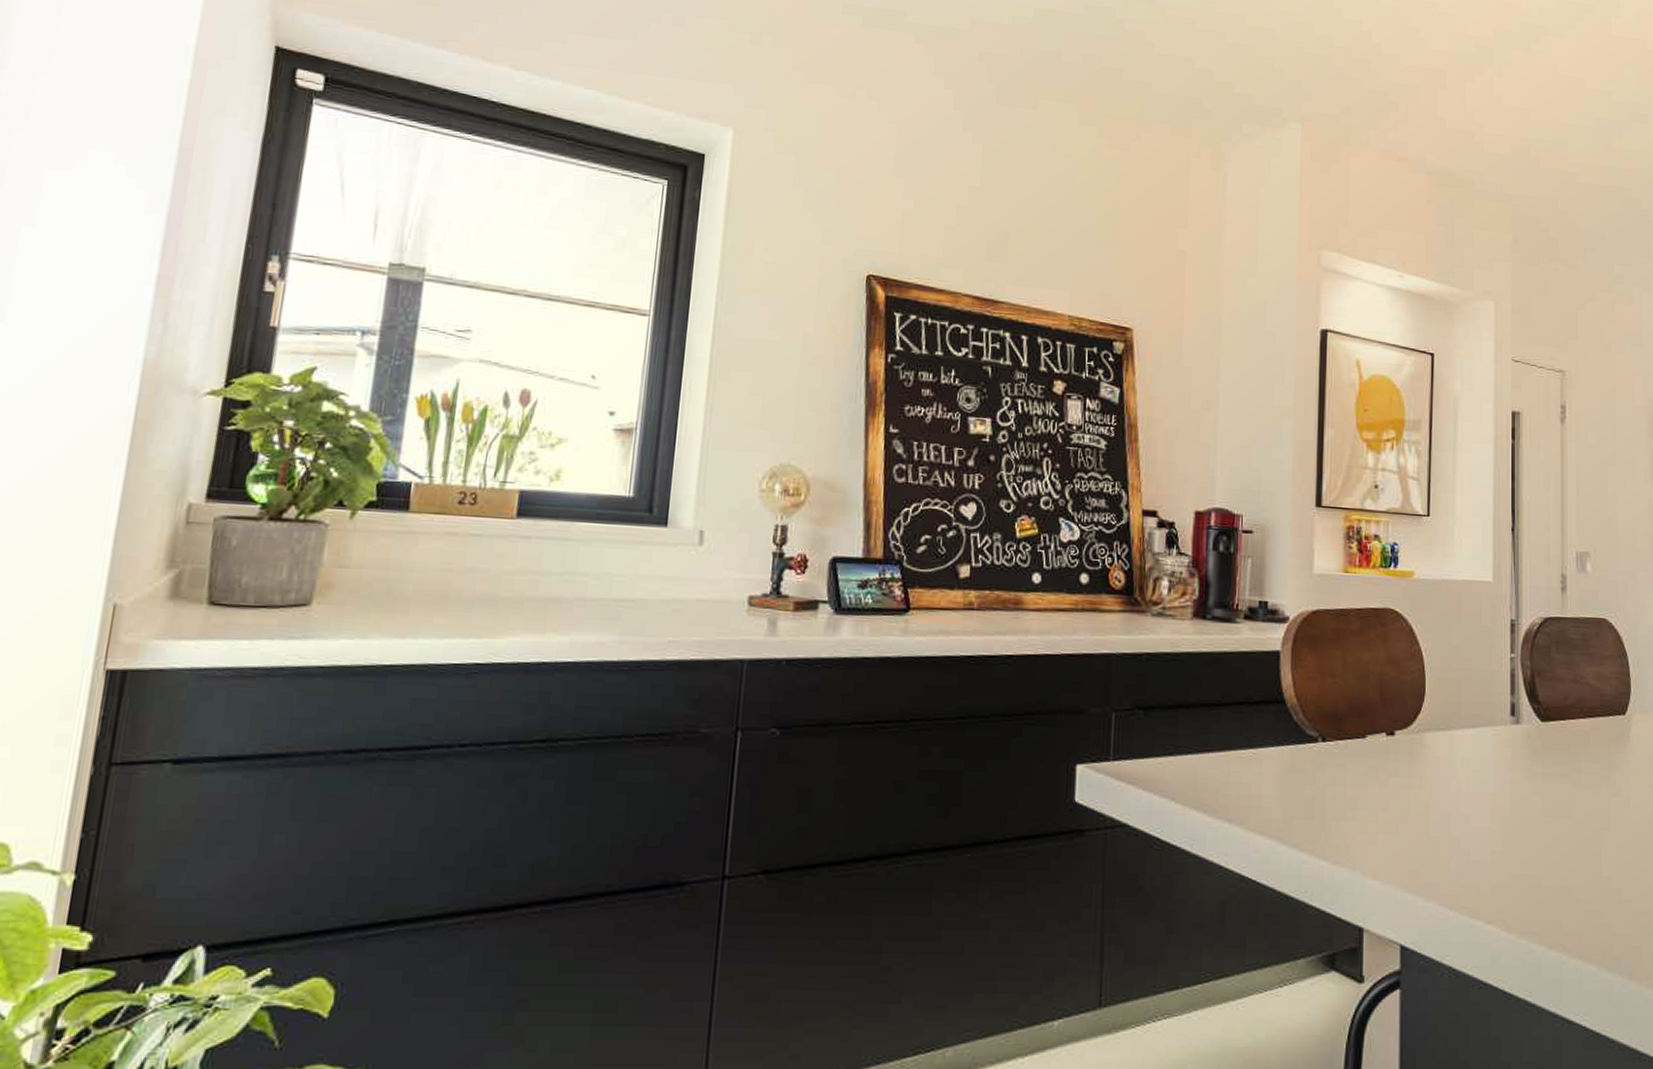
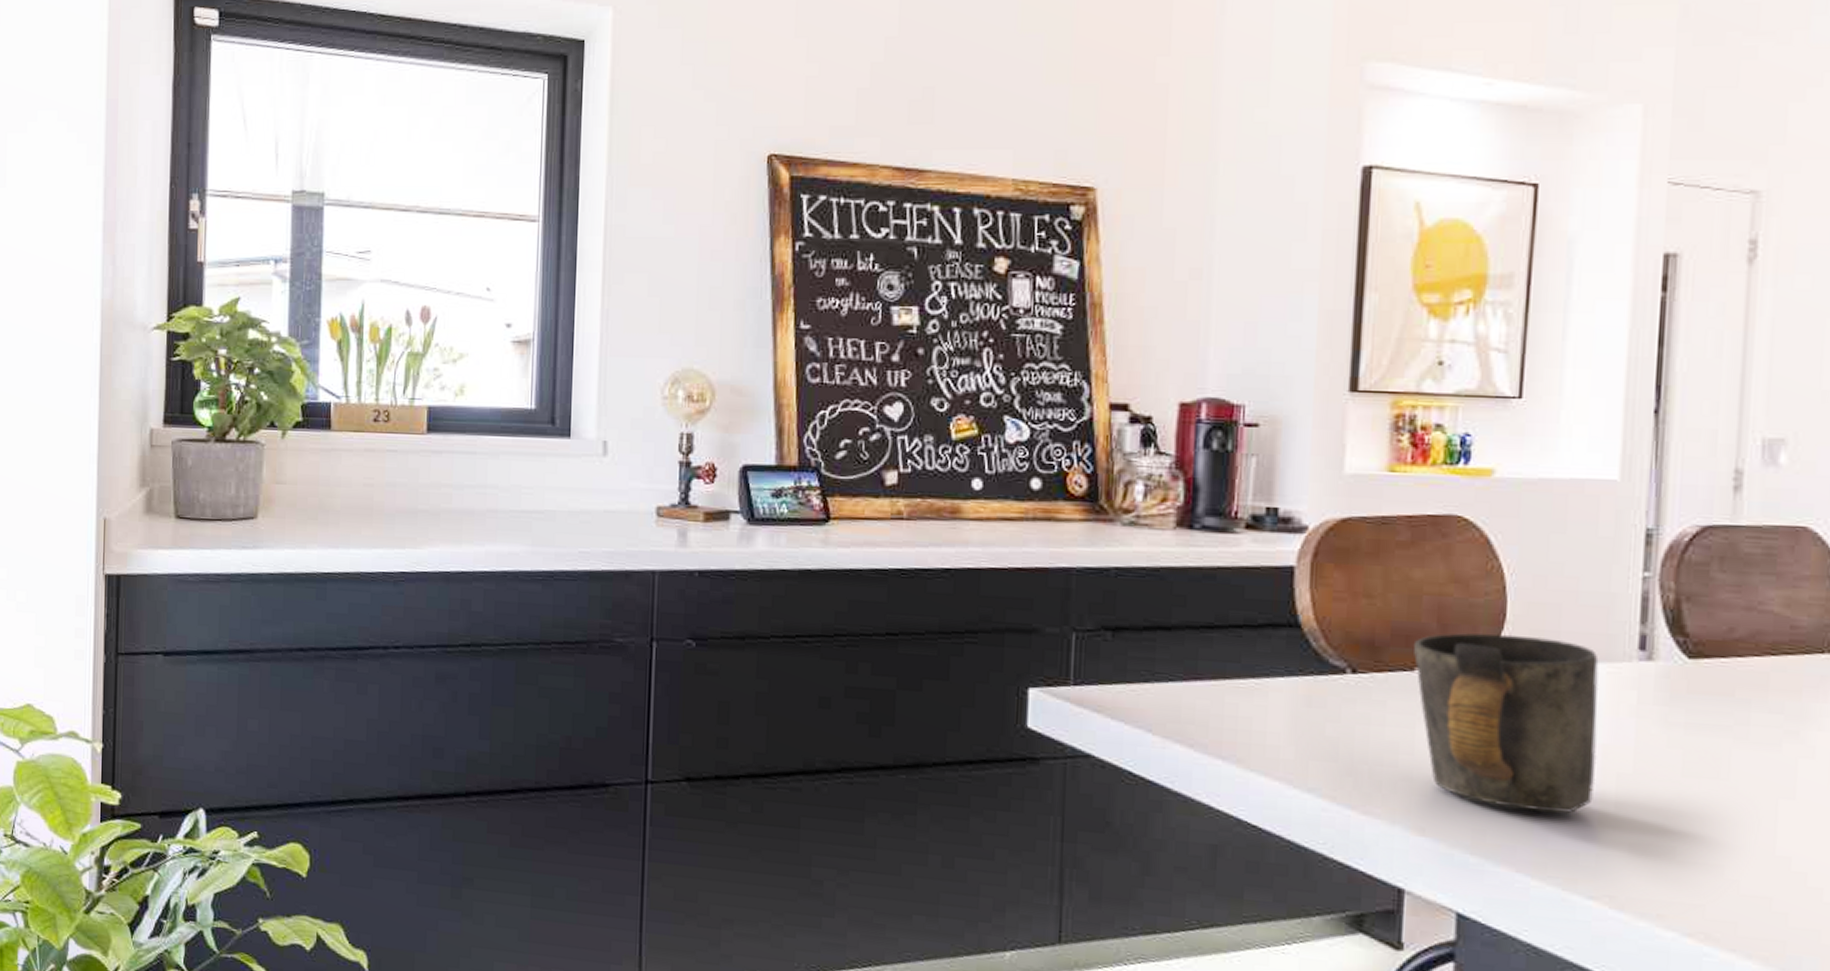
mug: none [1365,704,1488,853] -> present [1414,633,1599,814]

